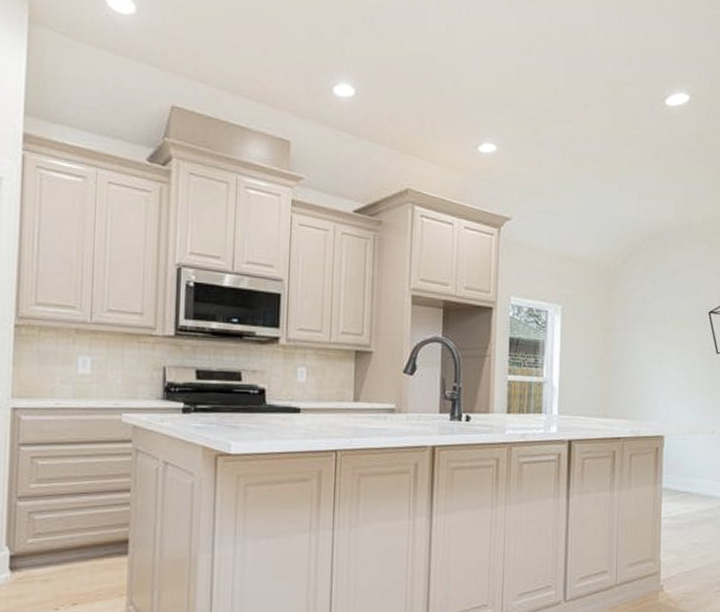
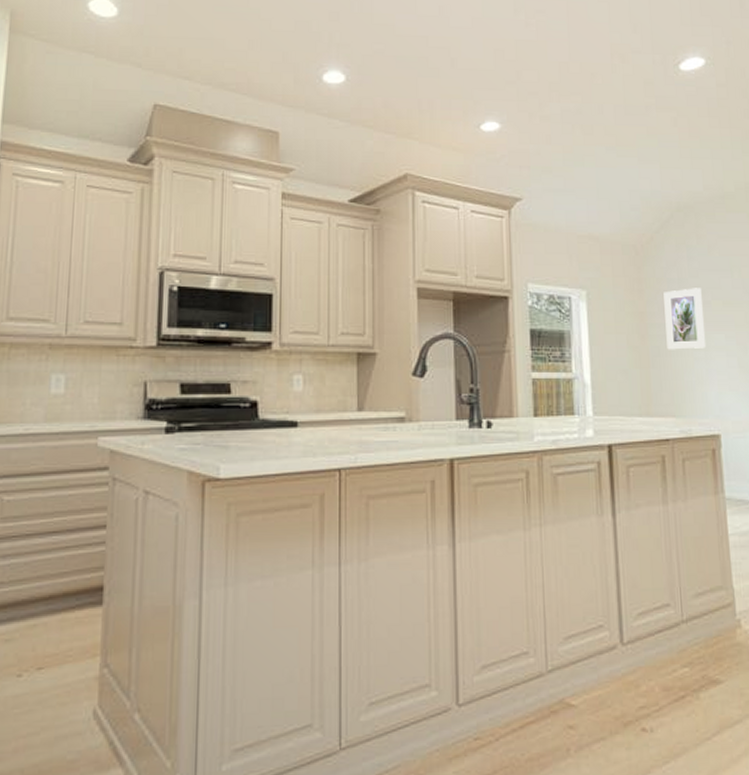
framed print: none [627,308,662,362] -> present [663,288,705,350]

